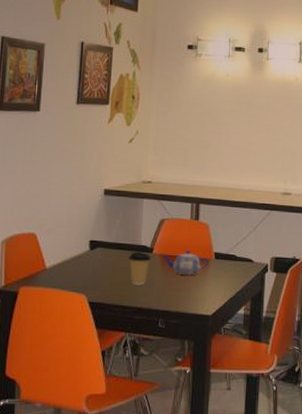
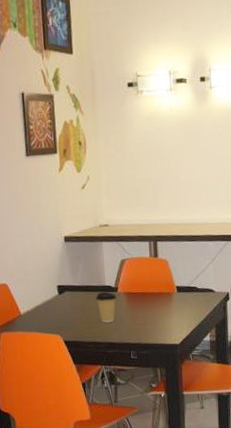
teapot: present [163,250,209,276] -> none [127,286,172,310]

